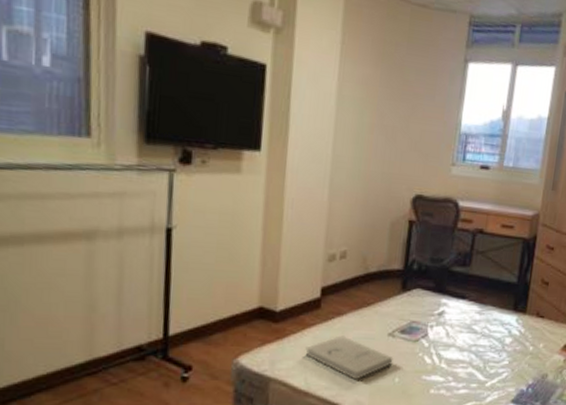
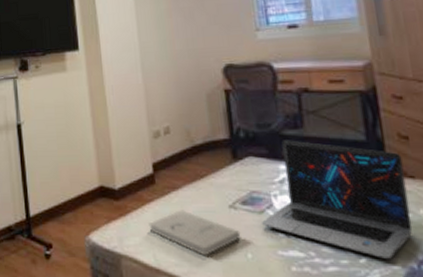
laptop: none [413,276,540,383] -> present [261,140,413,259]

